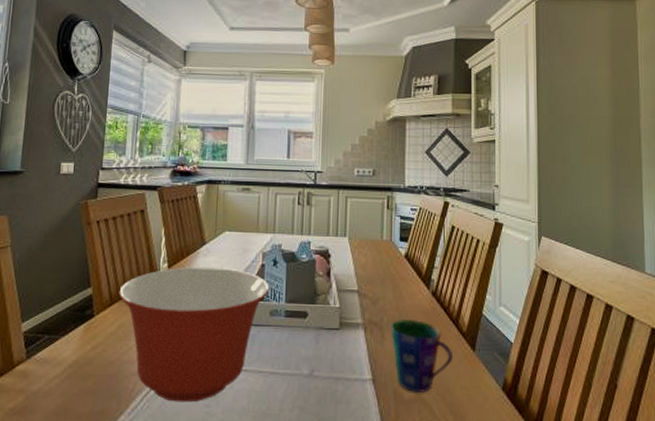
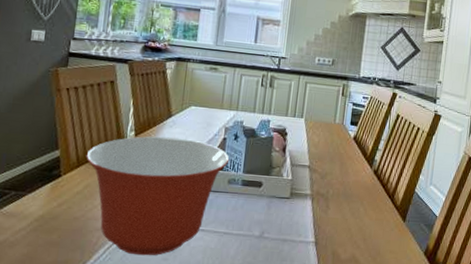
cup: present [391,320,454,394] -> none [334,192,387,255]

